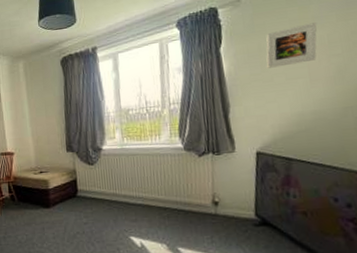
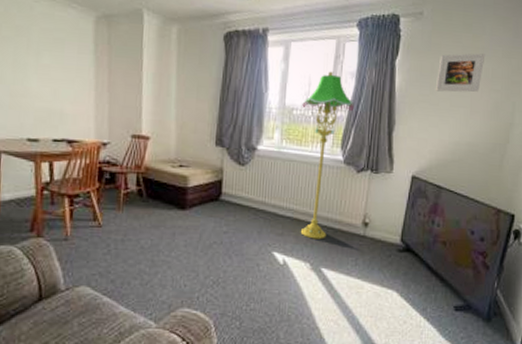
floor lamp: none [136,71,186,222] -> present [301,71,355,240]

